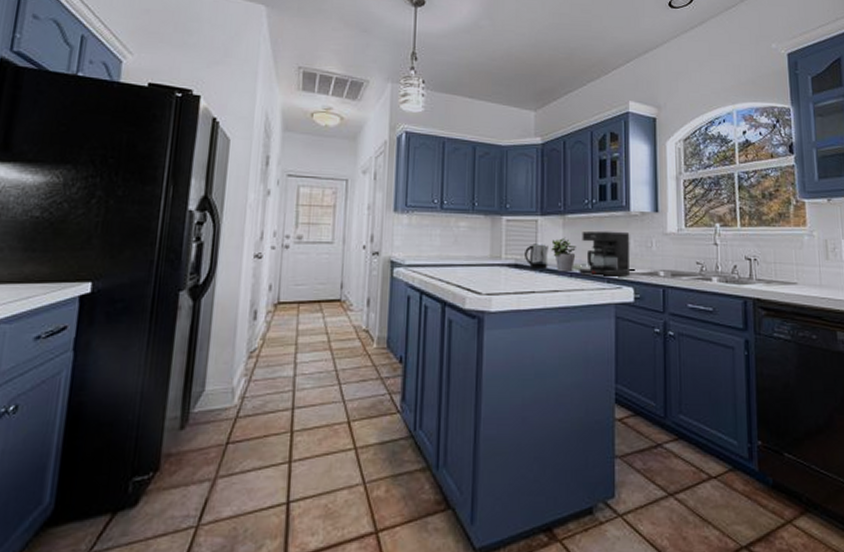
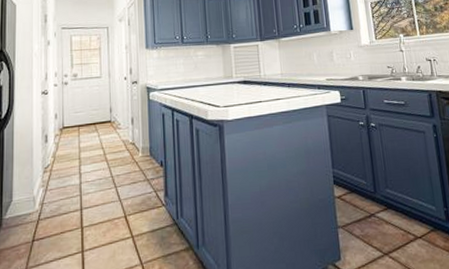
kettle: present [523,242,548,269] -> none [250,62,270,84]
potted plant: present [551,237,576,273] -> none [271,56,291,84]
coffee maker: present [579,230,631,277] -> none [294,47,336,85]

